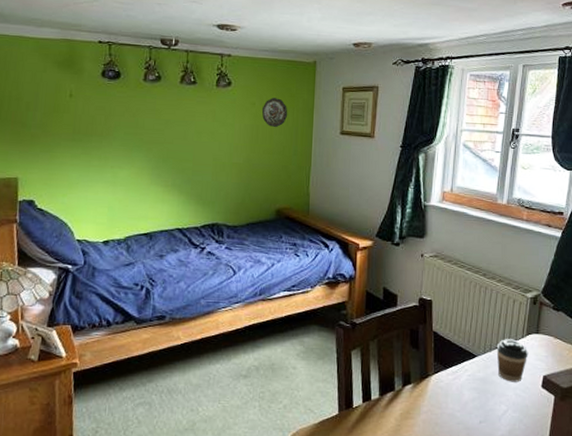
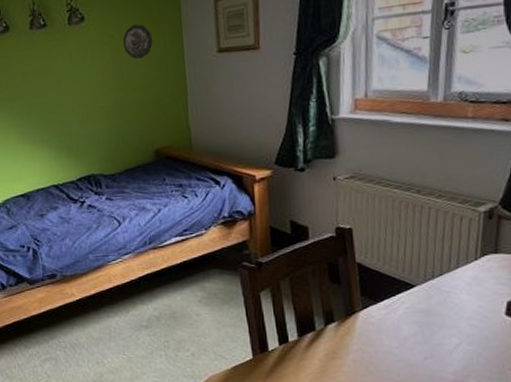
coffee cup: present [496,339,529,382] -> none [440,263,485,312]

